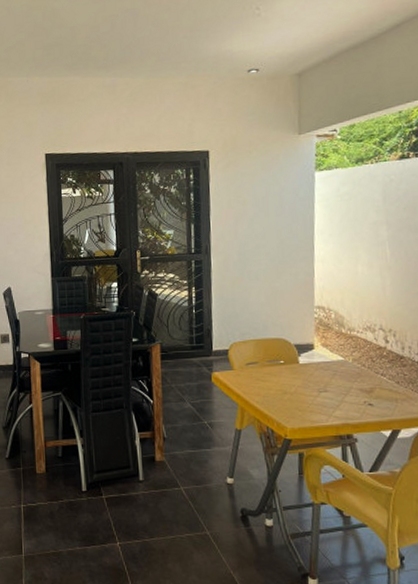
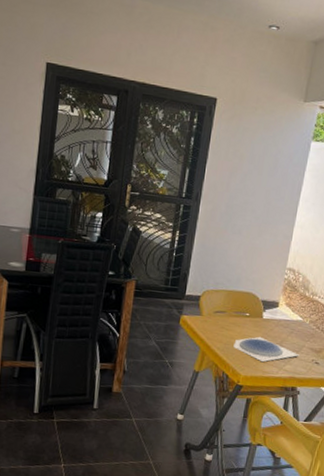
plate: none [273,383,348,411] -> present [233,336,300,363]

